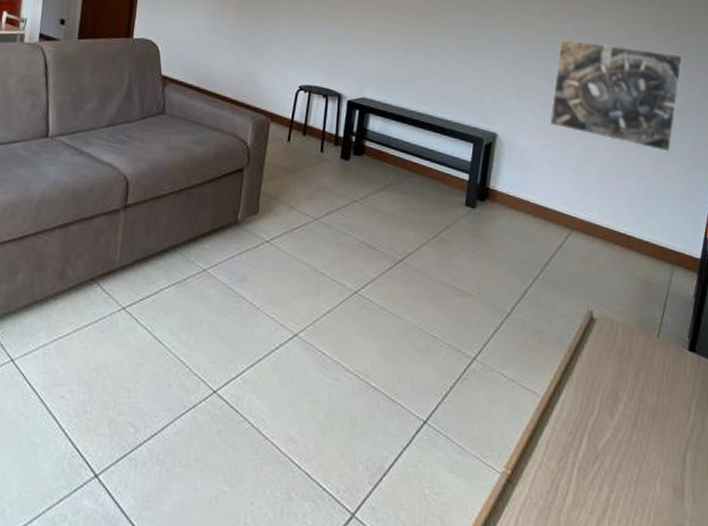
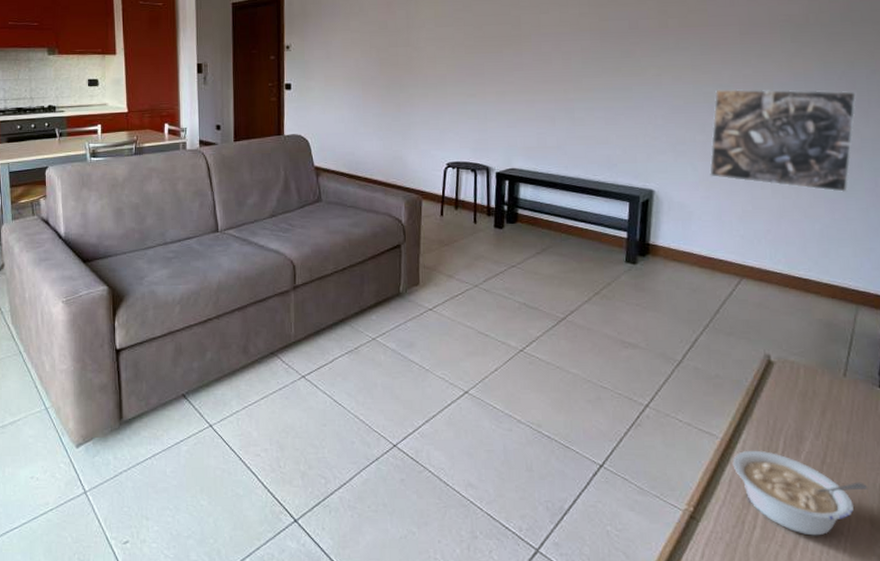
legume: none [551,410,673,504] -> present [732,450,868,536]

